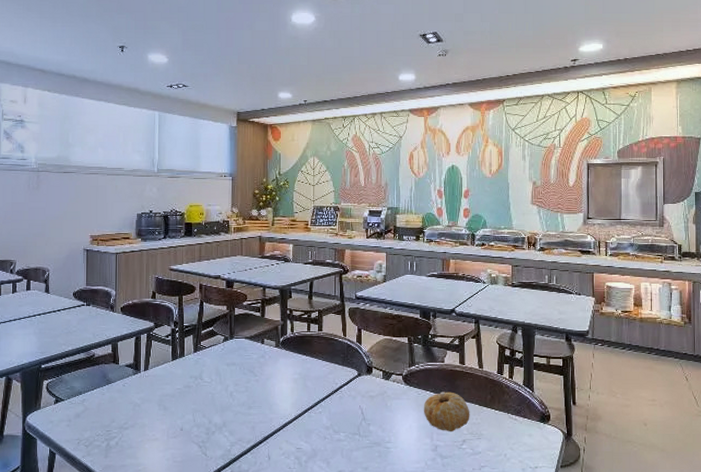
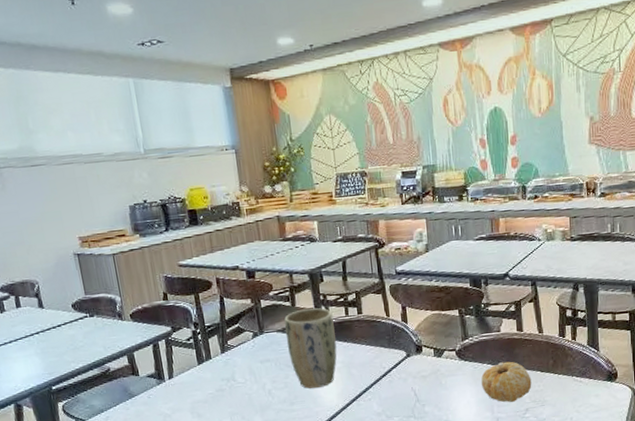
plant pot: none [252,321,296,395] -> present [284,308,337,389]

